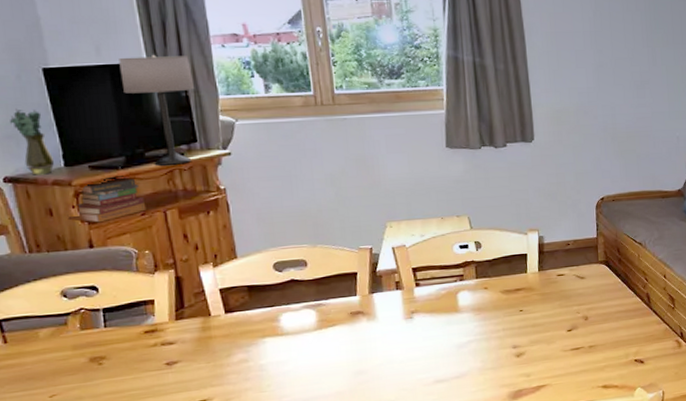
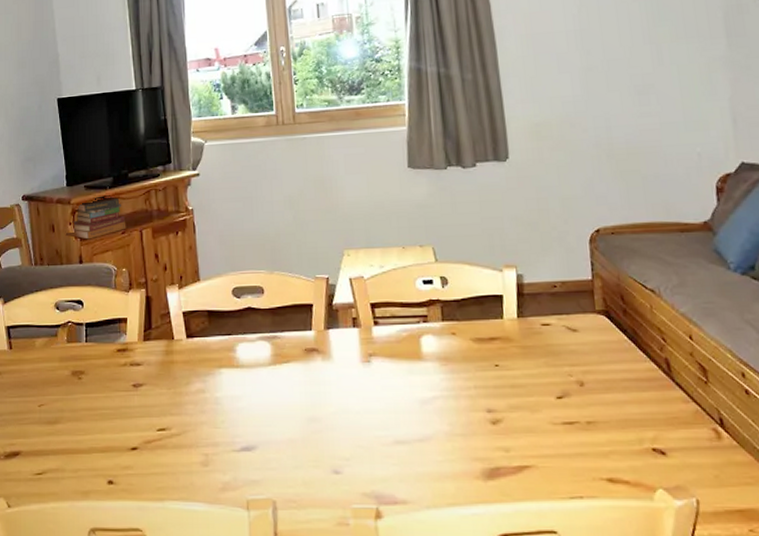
vase: present [10,109,55,175] -> none [31,134,60,194]
table lamp: present [119,54,195,166] -> none [114,81,172,186]

